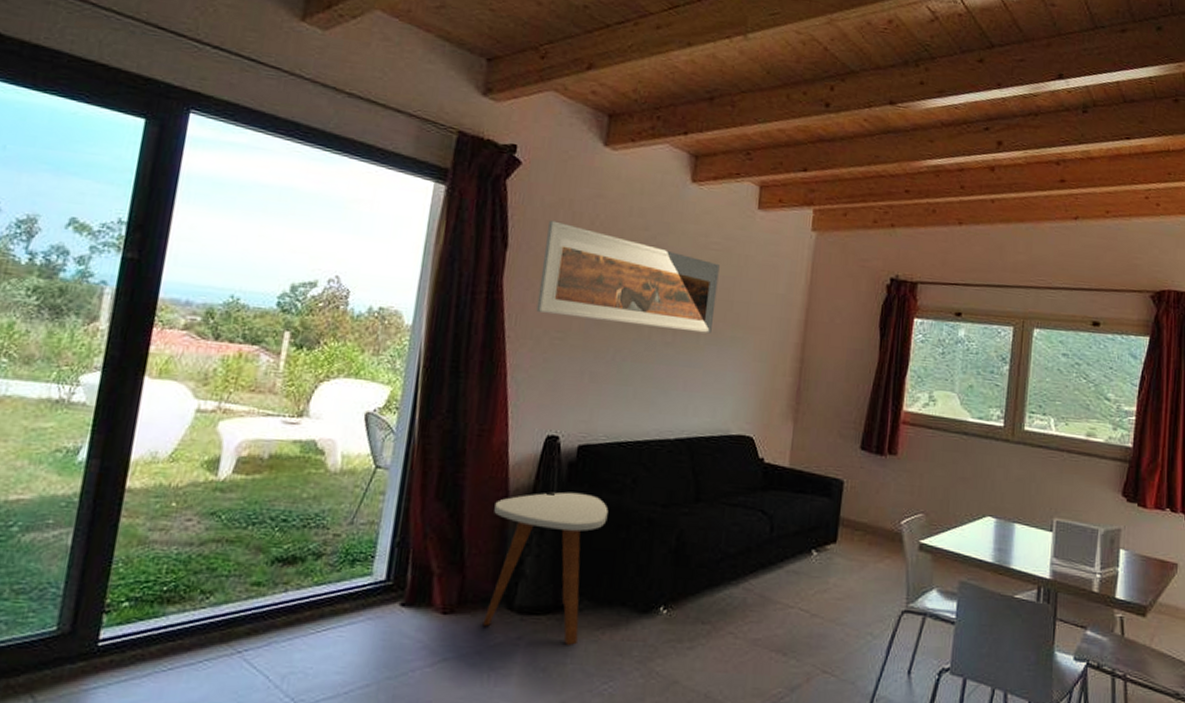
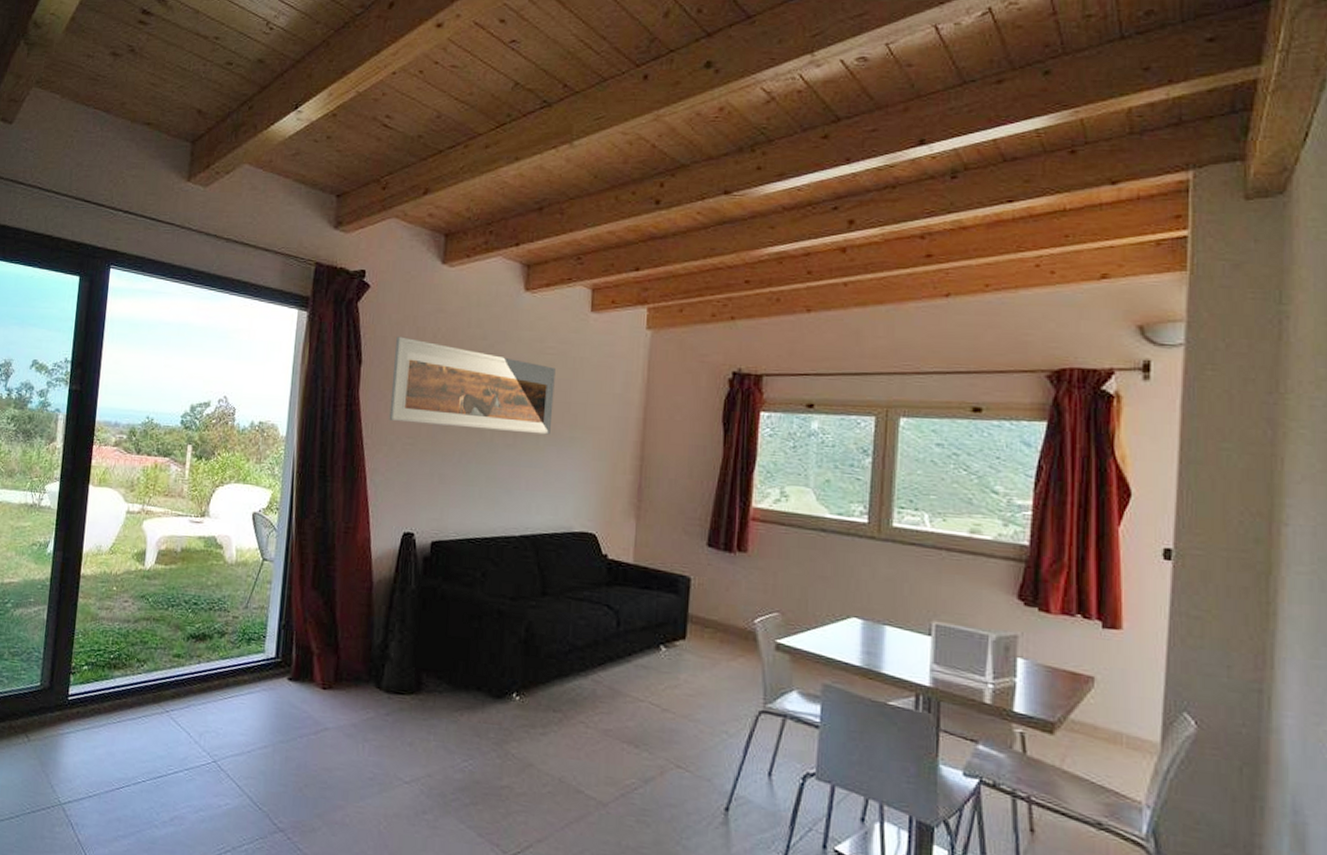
side table: present [483,492,609,646] -> none [356,584,461,725]

